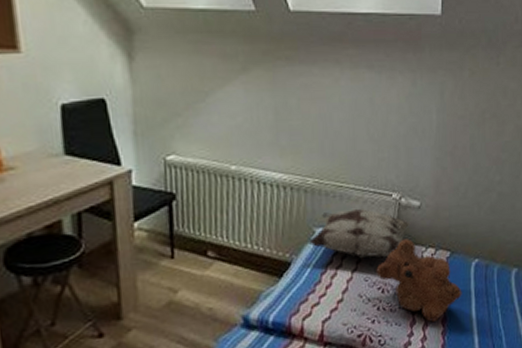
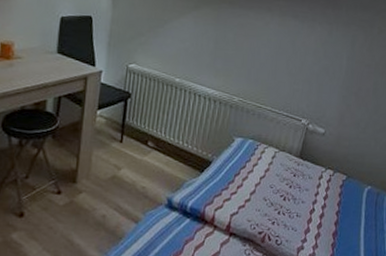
decorative pillow: present [308,208,411,259] -> none [227,126,315,171]
teddy bear: present [376,238,462,323] -> none [280,158,354,234]

